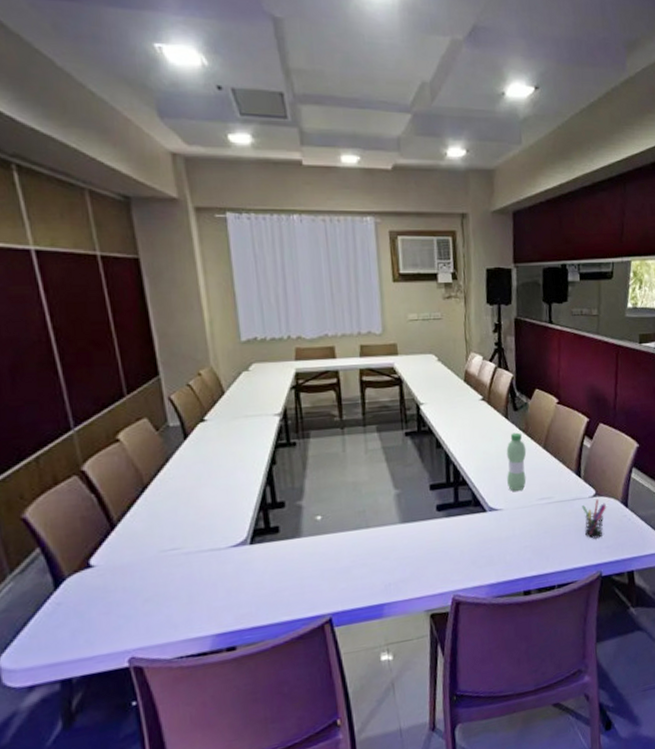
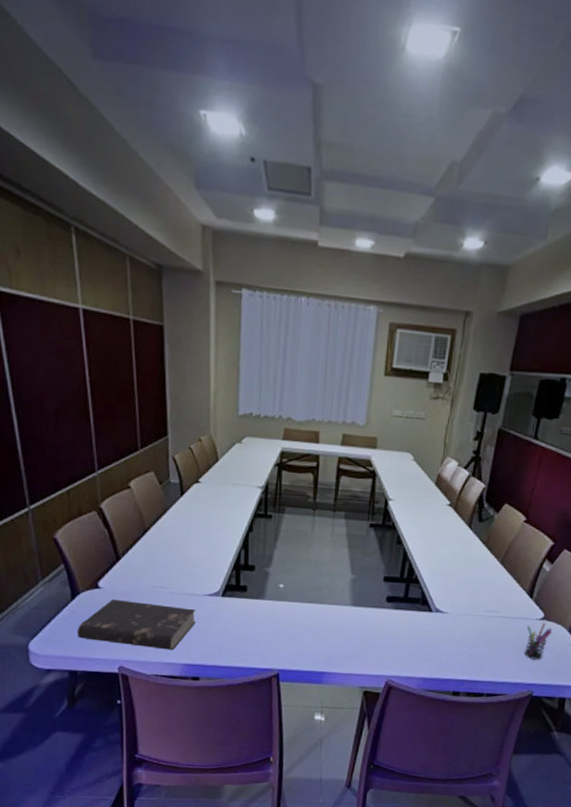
book: none [67,566,222,636] -> present [78,598,196,651]
water bottle: present [506,432,527,491] -> none [457,542,484,599]

